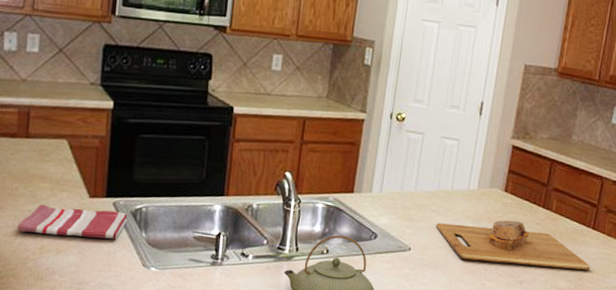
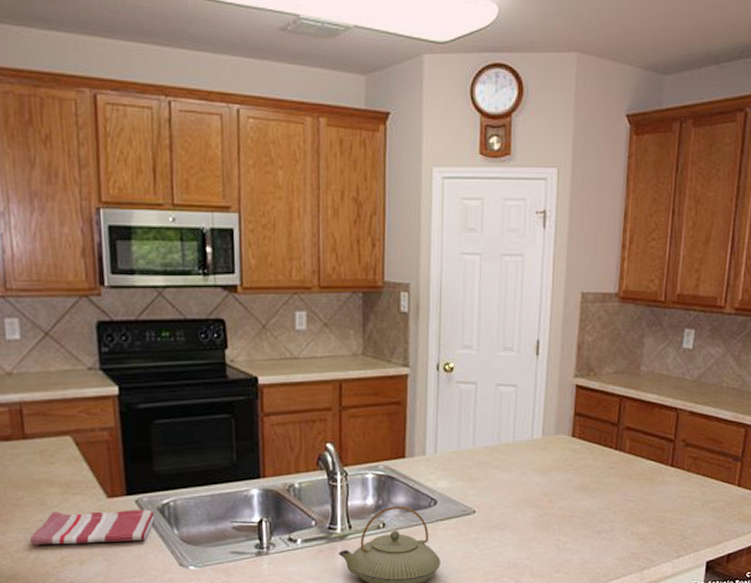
cutting board: present [436,220,591,270] -> none [500,467,672,516]

